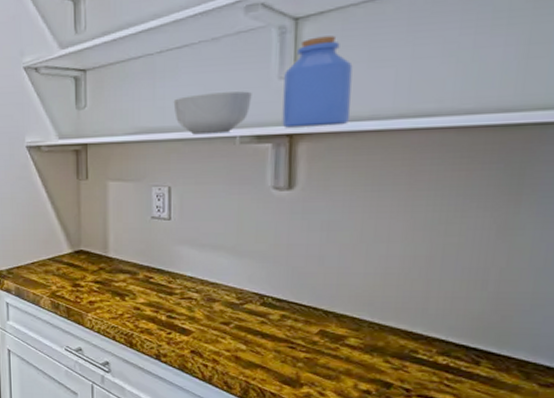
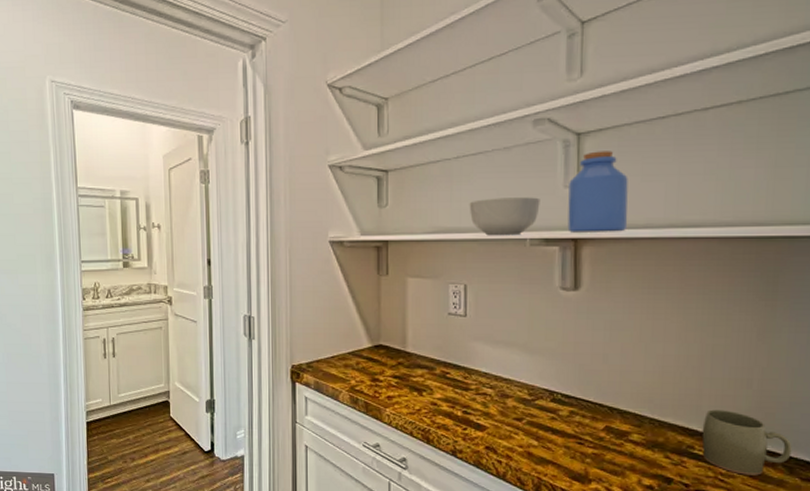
mug: none [426,312,531,381] -> present [701,409,792,476]

